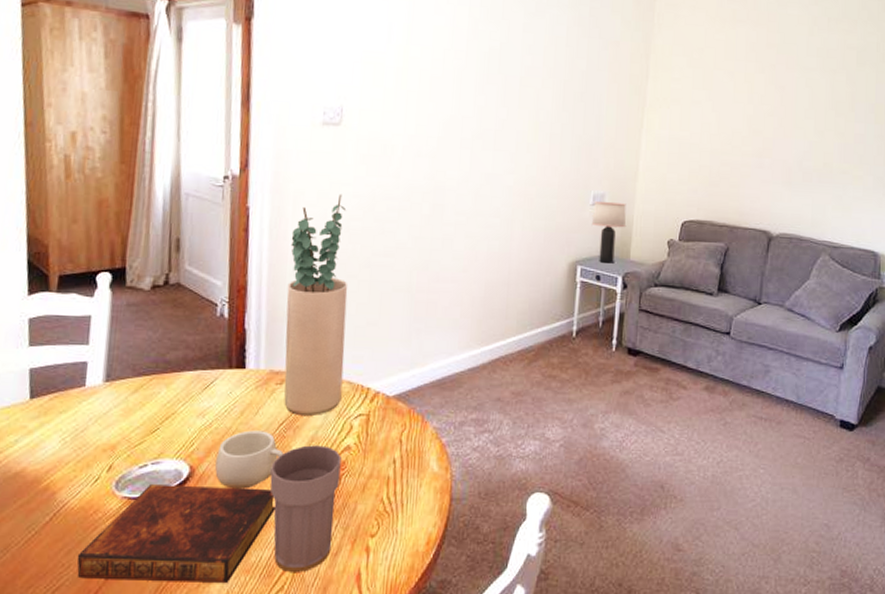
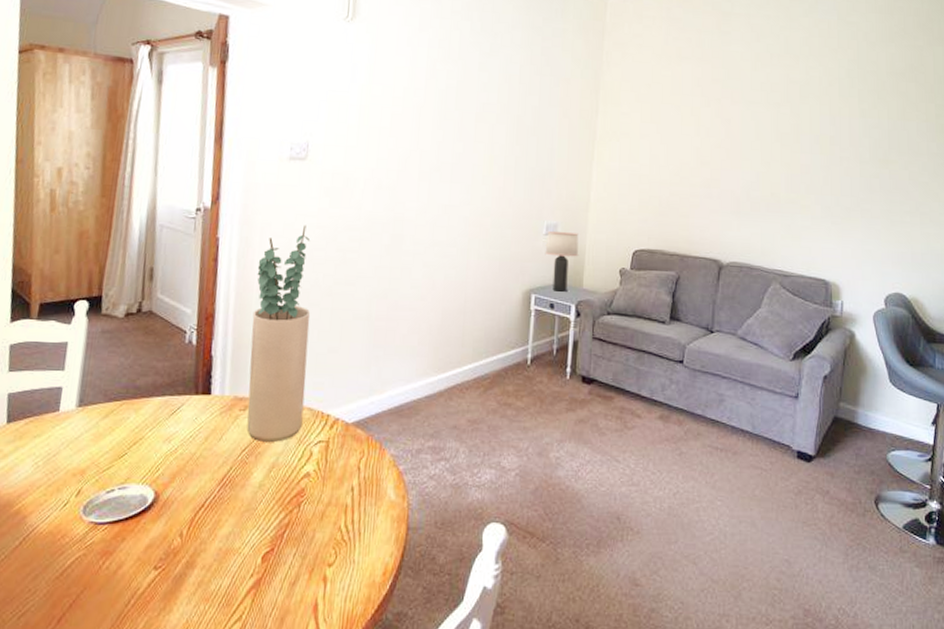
book: present [77,484,275,584] -> none [42,510,236,612]
mug: present [215,430,284,489] -> none [178,456,246,515]
cup: present [270,445,342,572] -> none [231,471,301,601]

